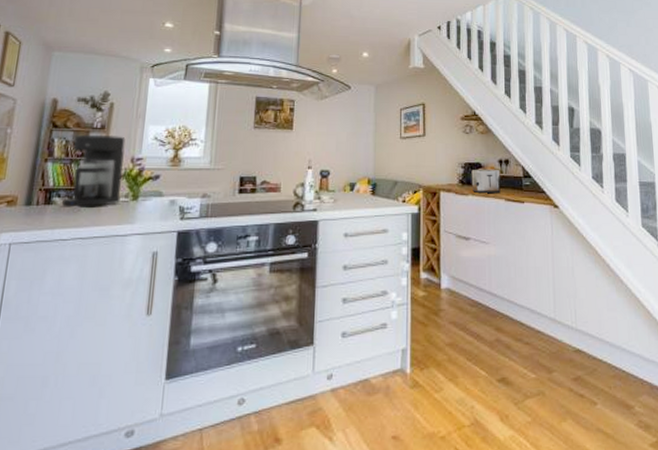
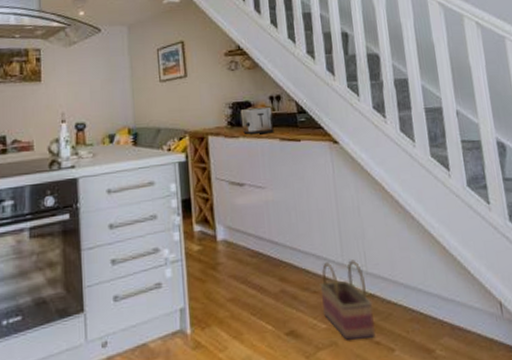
basket: none [532,316,580,391] -> present [319,259,375,340]

